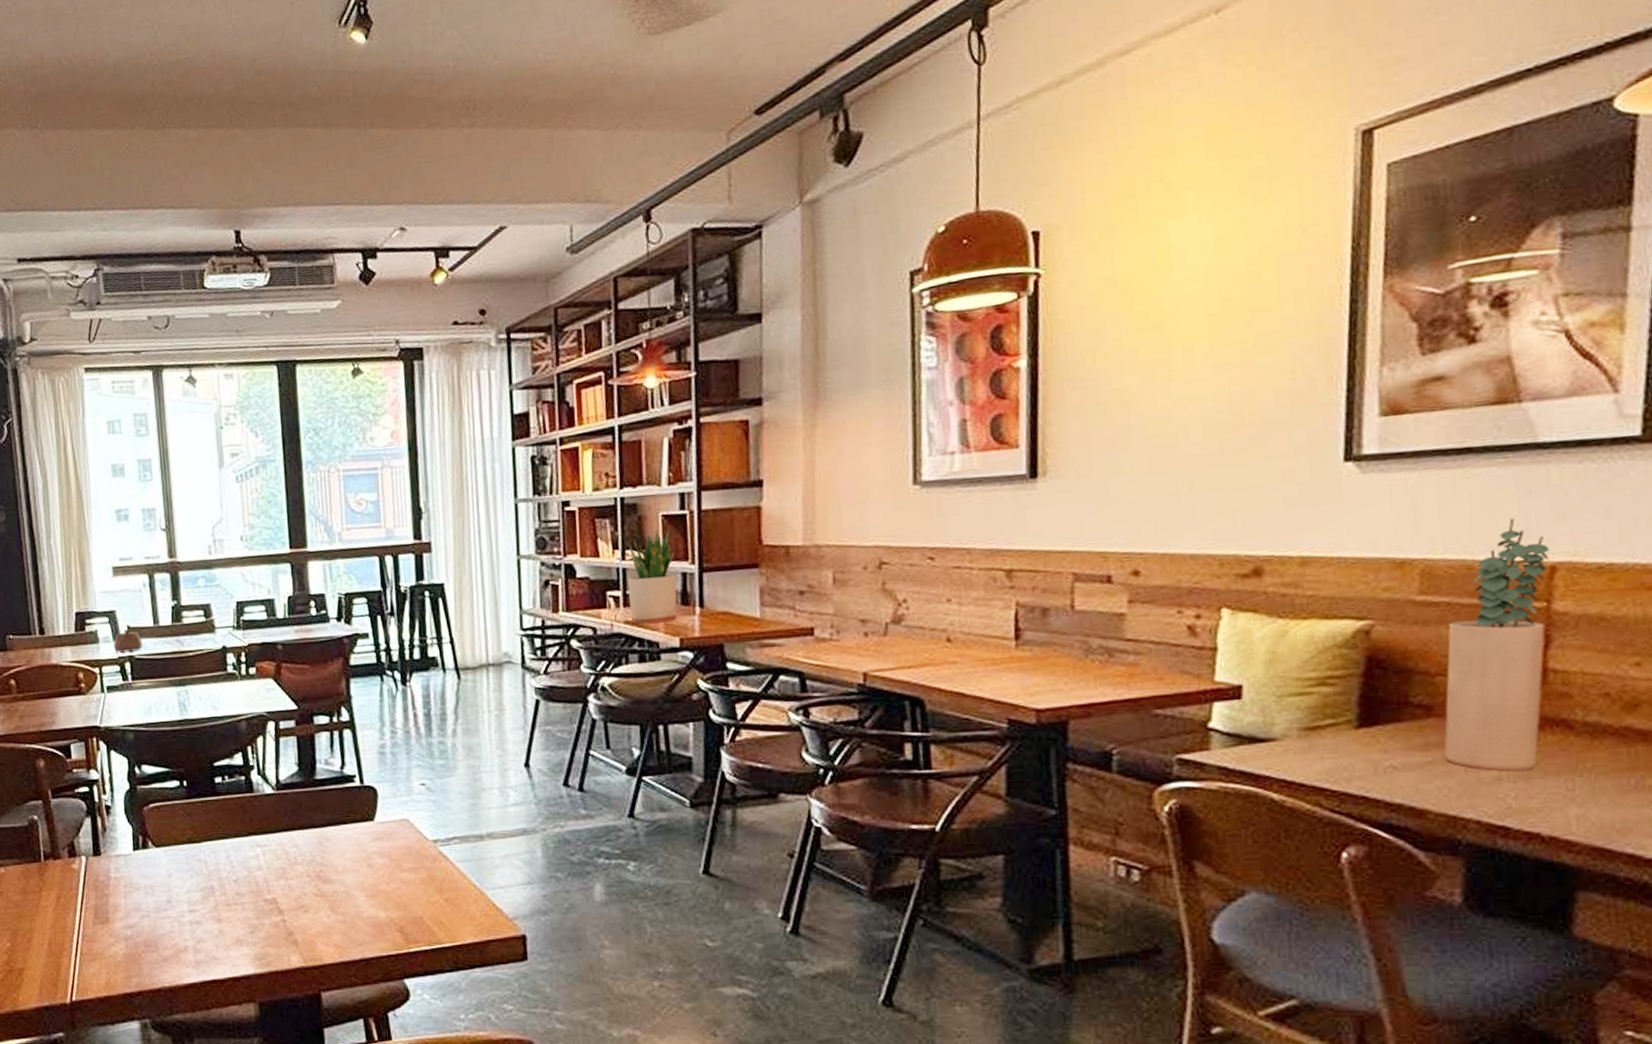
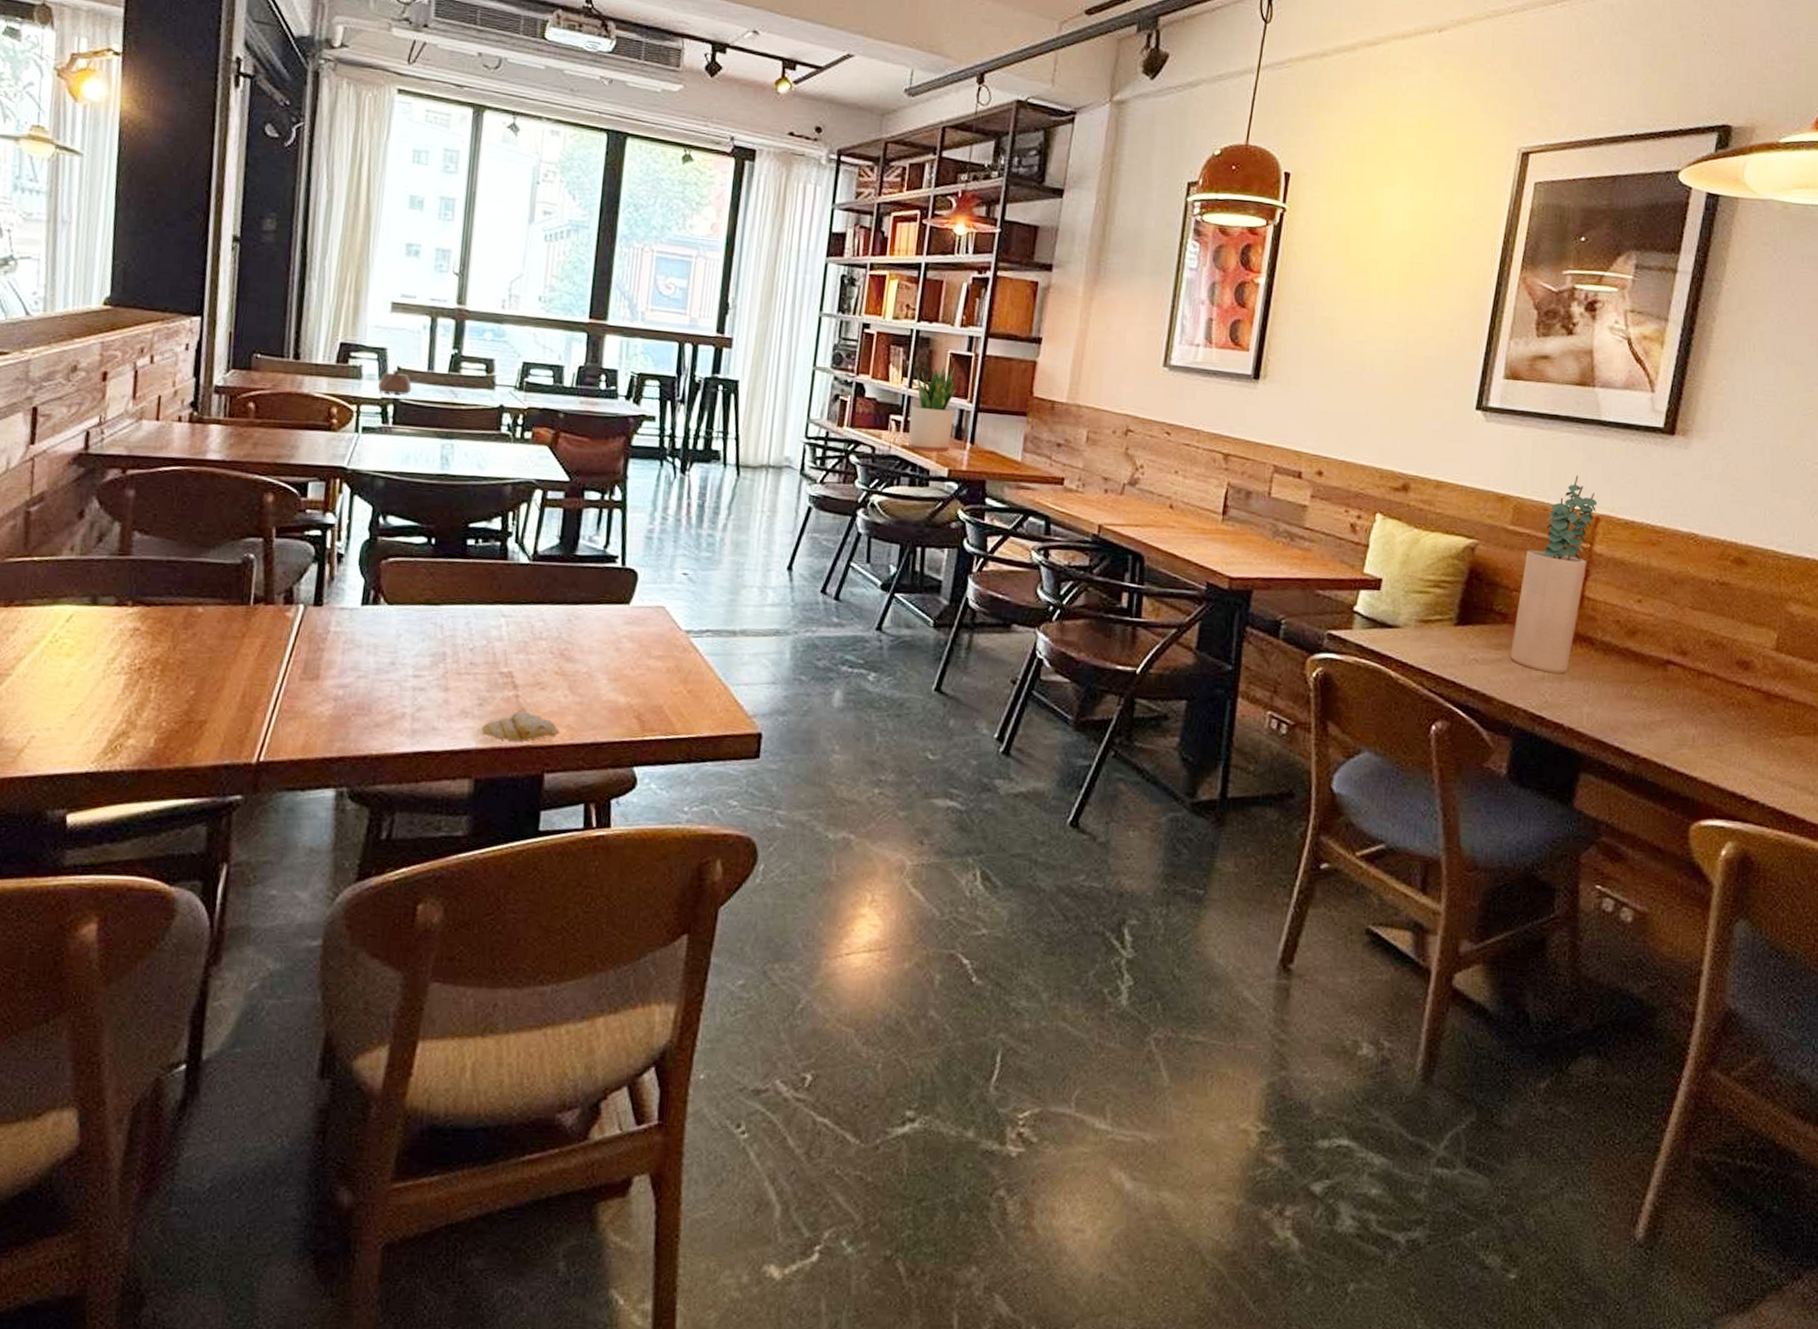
pastry: none [257,935,329,964] -> present [481,711,560,741]

